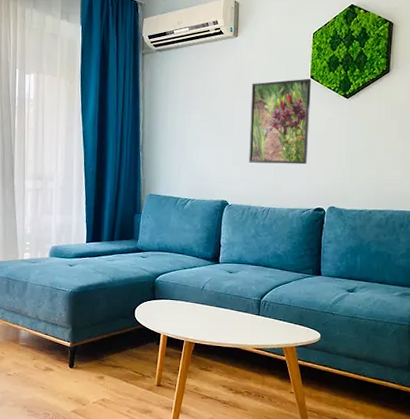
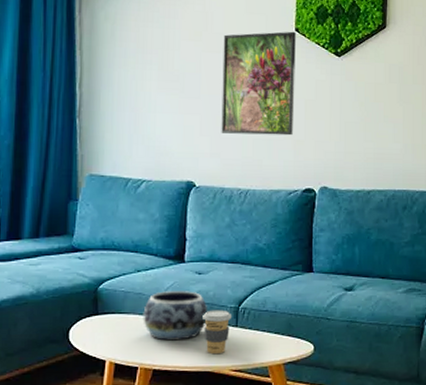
decorative bowl: none [188,285,237,323] -> present [143,291,208,341]
coffee cup: none [233,301,256,336] -> present [203,309,233,355]

